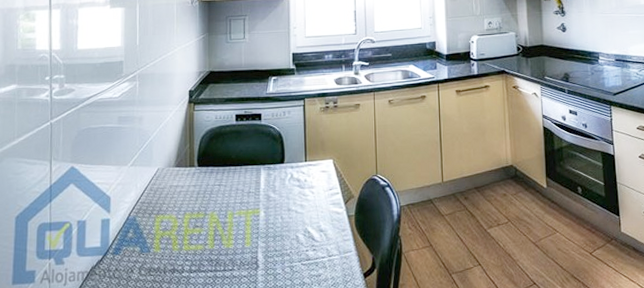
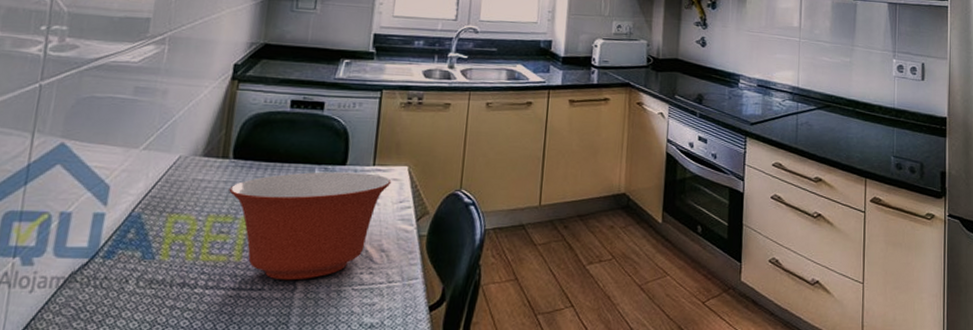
mixing bowl: none [198,168,321,261] -> present [229,171,392,281]

